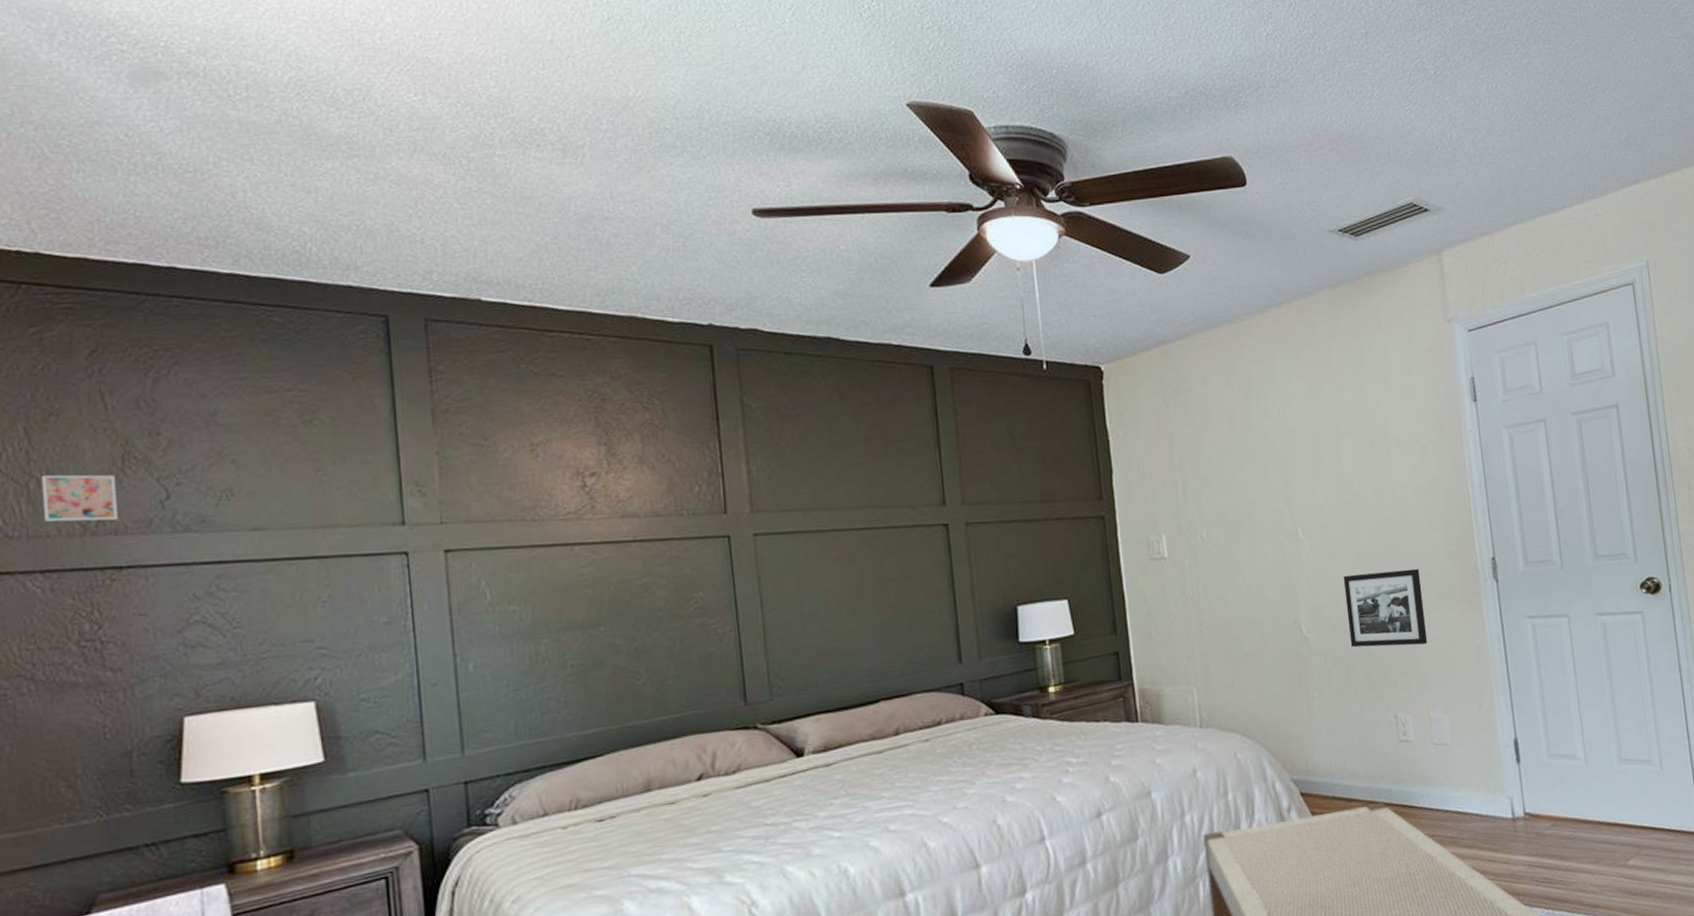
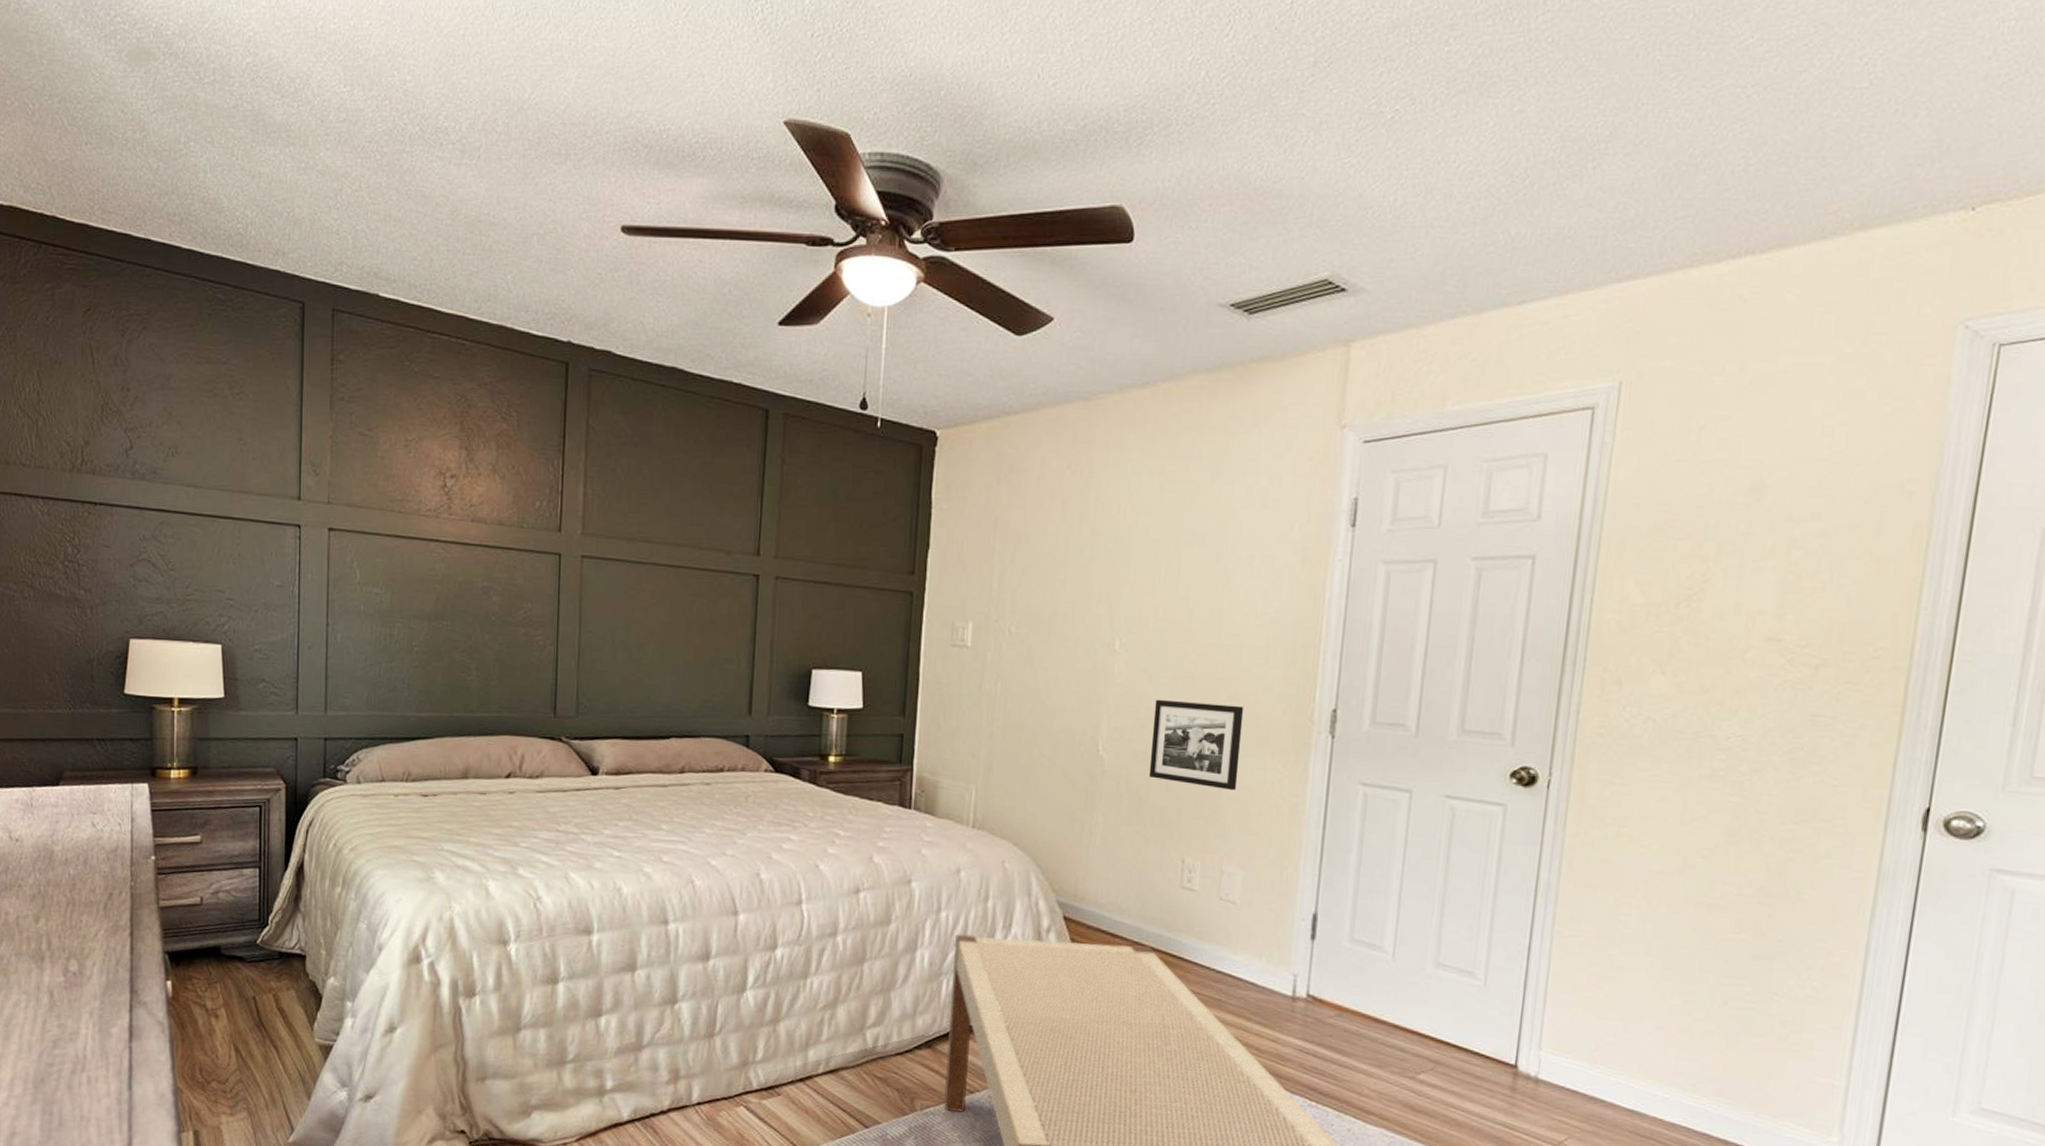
wall art: present [42,474,118,522] -> none [47,414,96,462]

